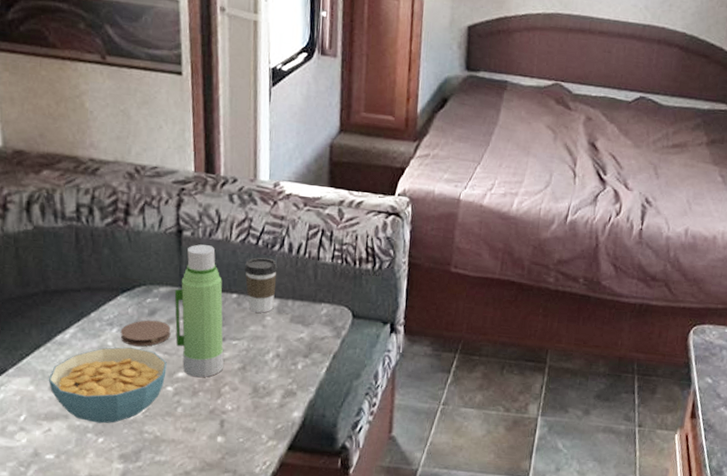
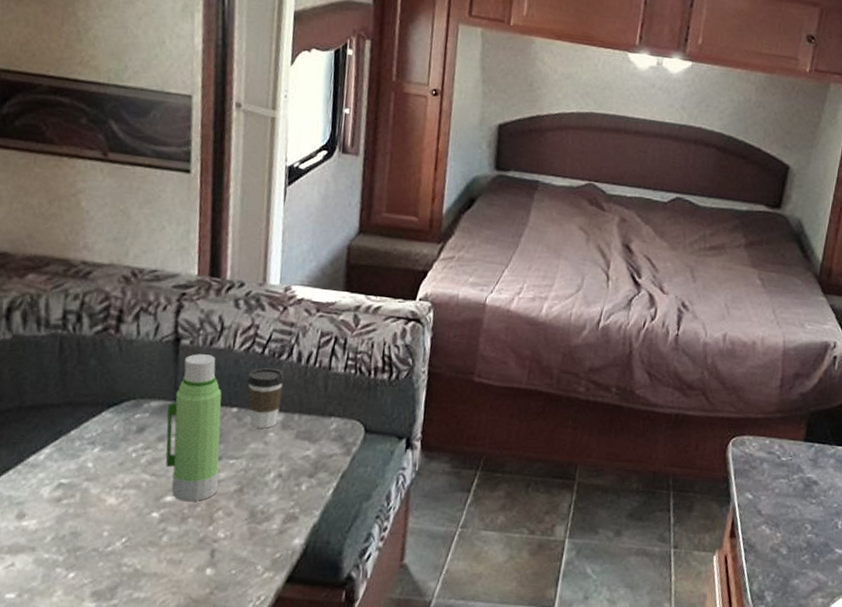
cereal bowl: present [48,346,167,424] -> none [15,468,154,556]
coaster: present [120,320,171,347] -> none [102,437,161,468]

